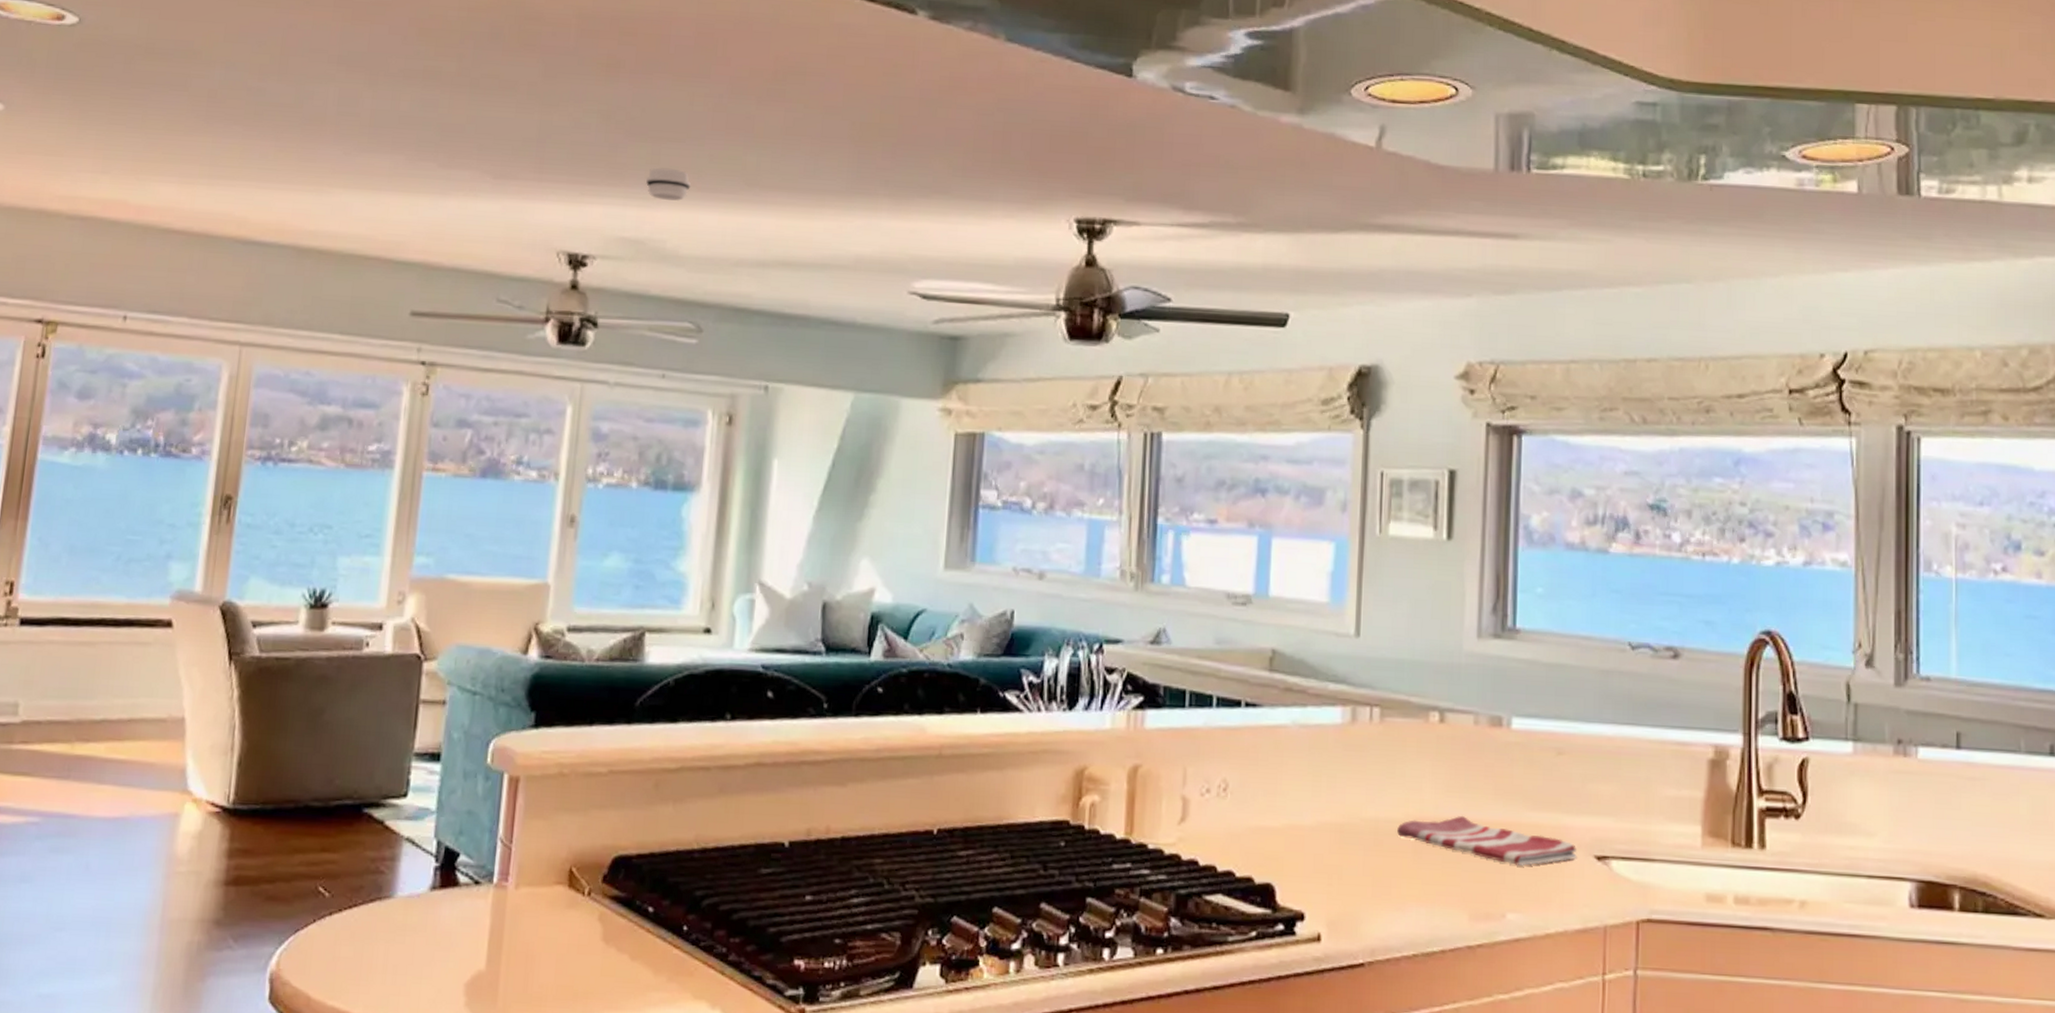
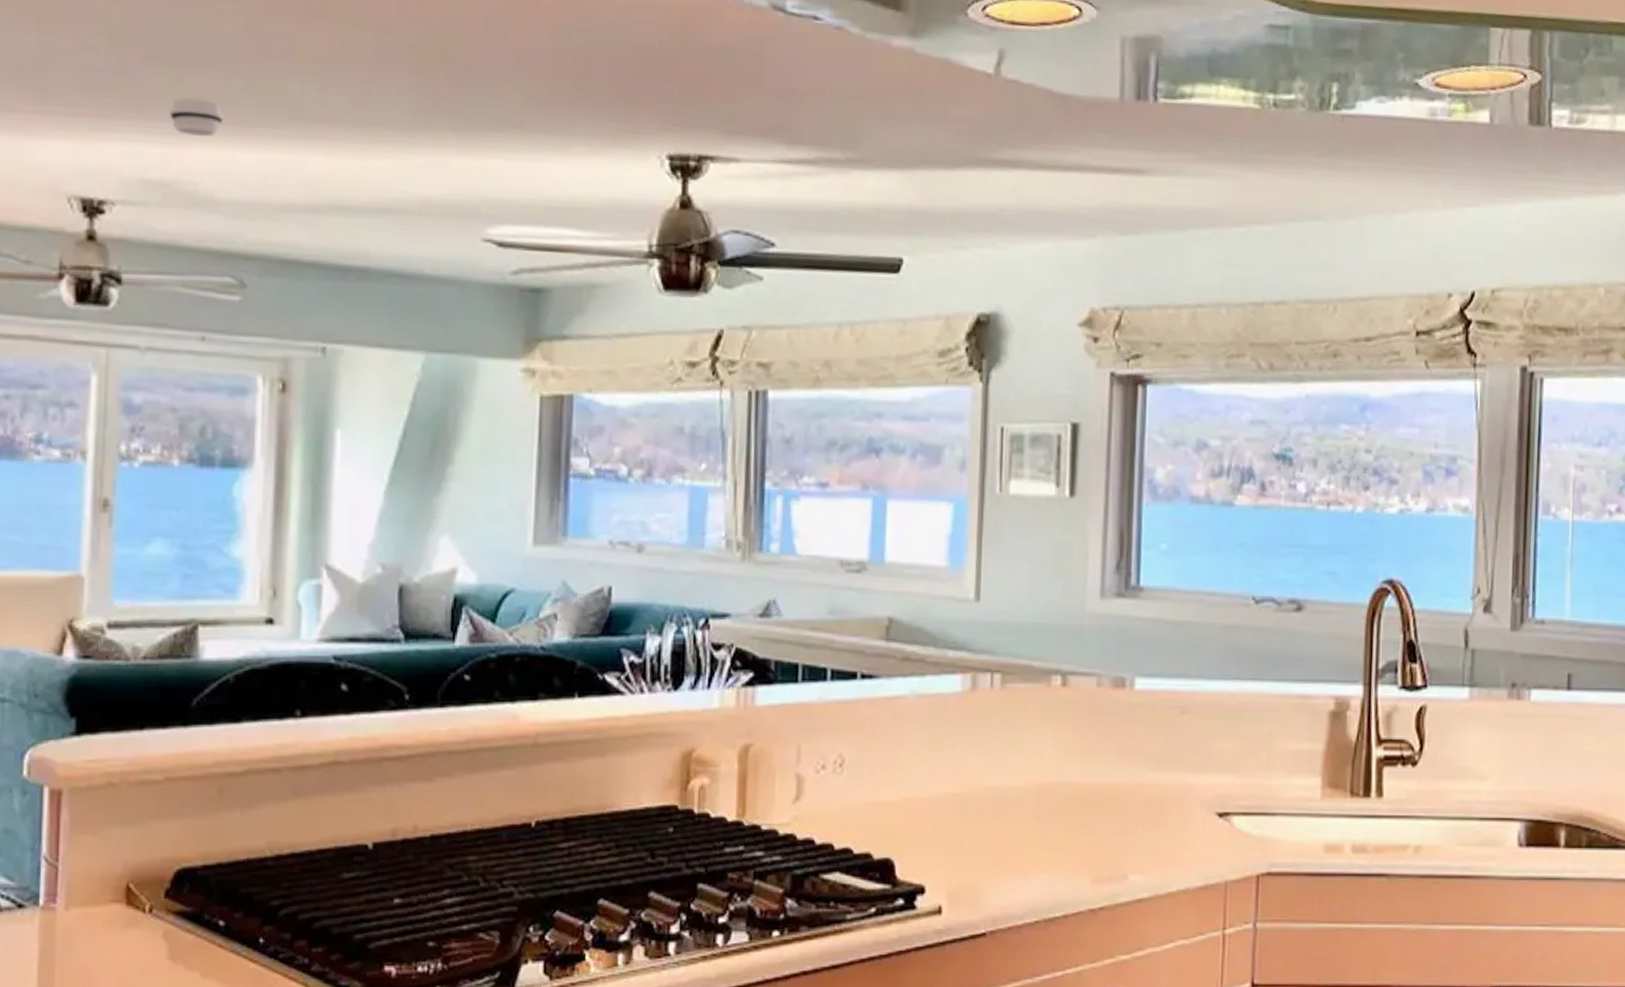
dish towel: present [1397,815,1577,867] -> none [1019,779,1199,828]

